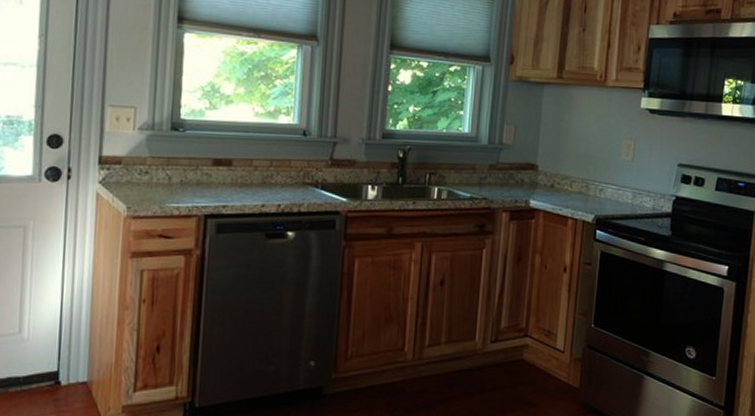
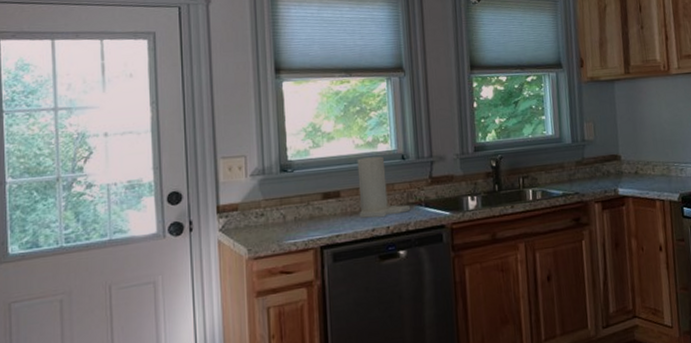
paper towel: none [249,127,306,194] -> present [357,156,411,218]

